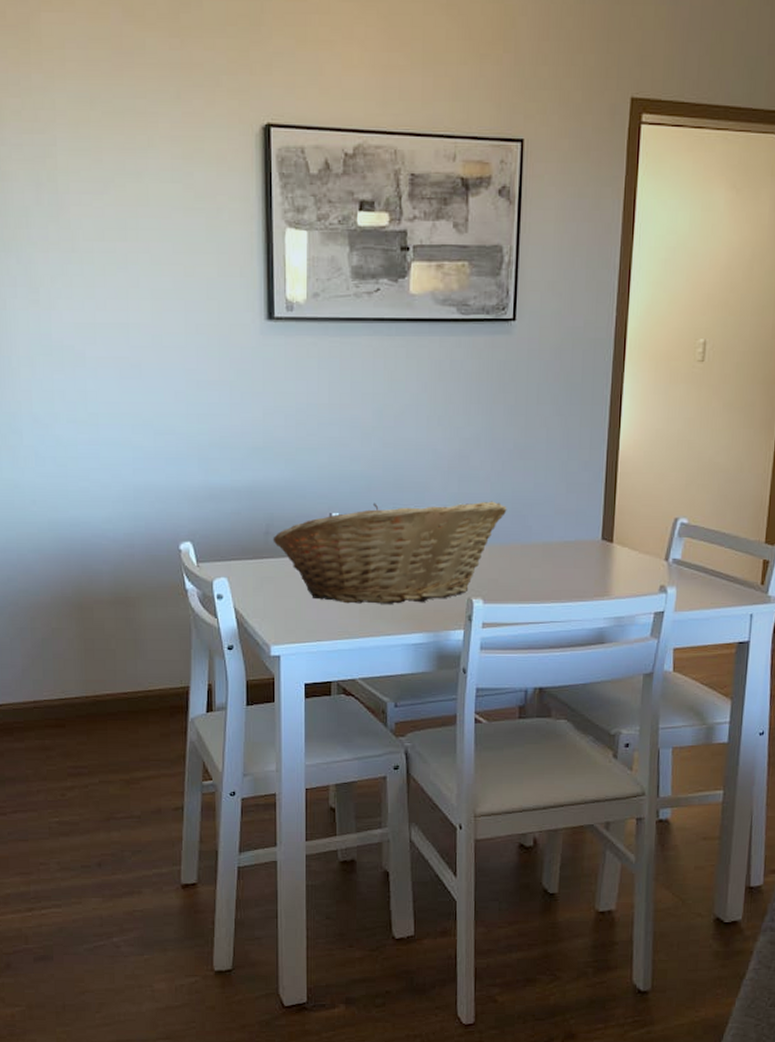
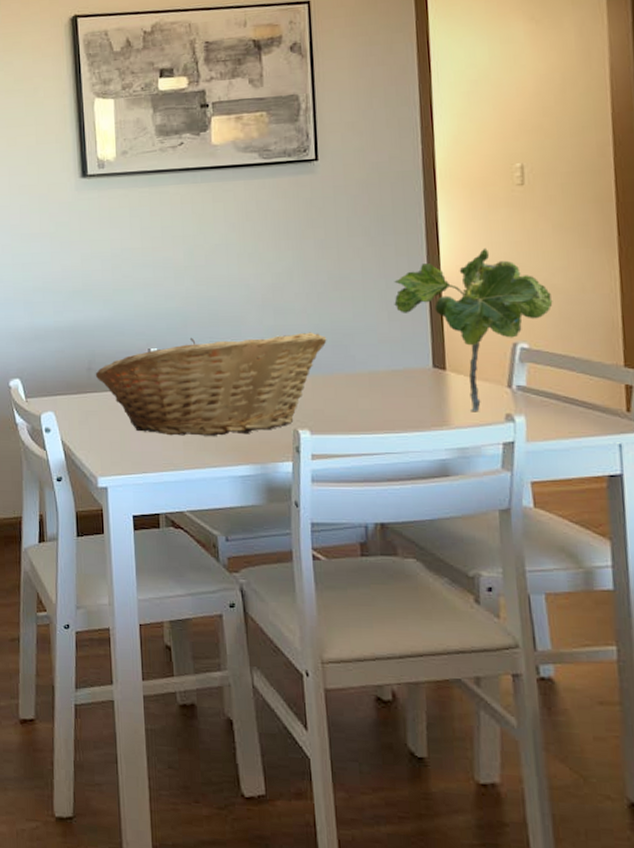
plant: none [573,423,714,582] -> present [394,247,553,411]

